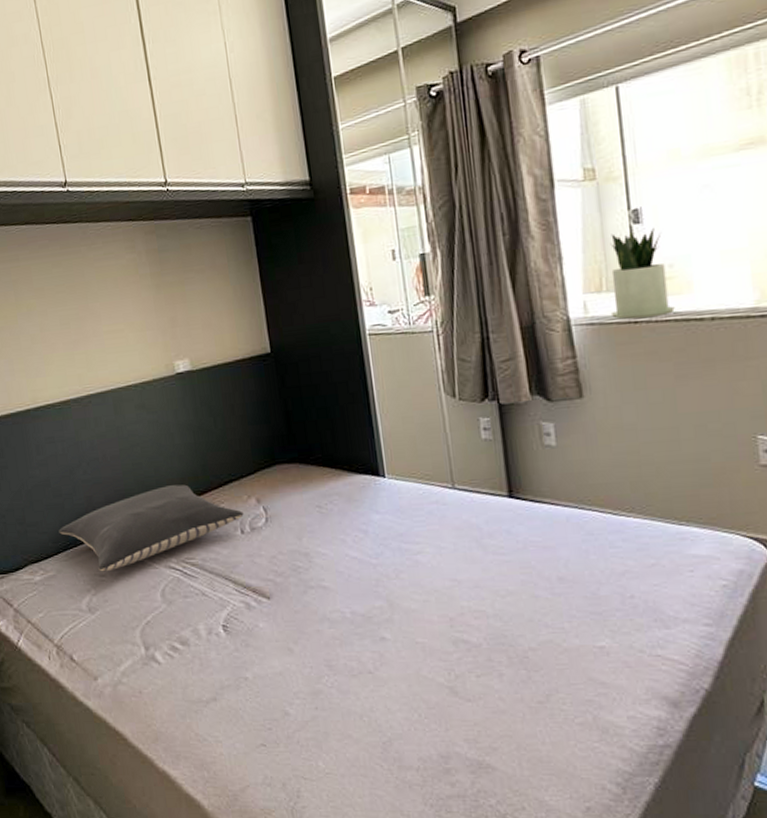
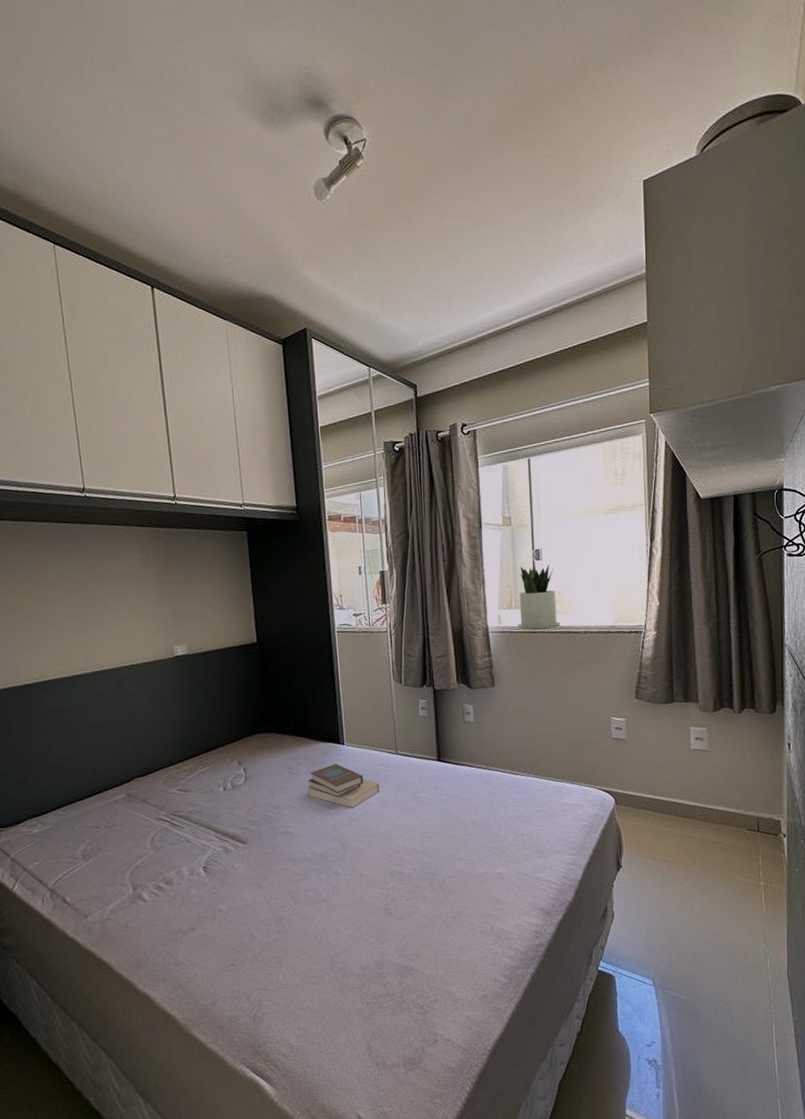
pillow: present [58,484,244,572] -> none [59,749,227,824]
books: none [341,501,434,558] -> present [307,764,380,809]

